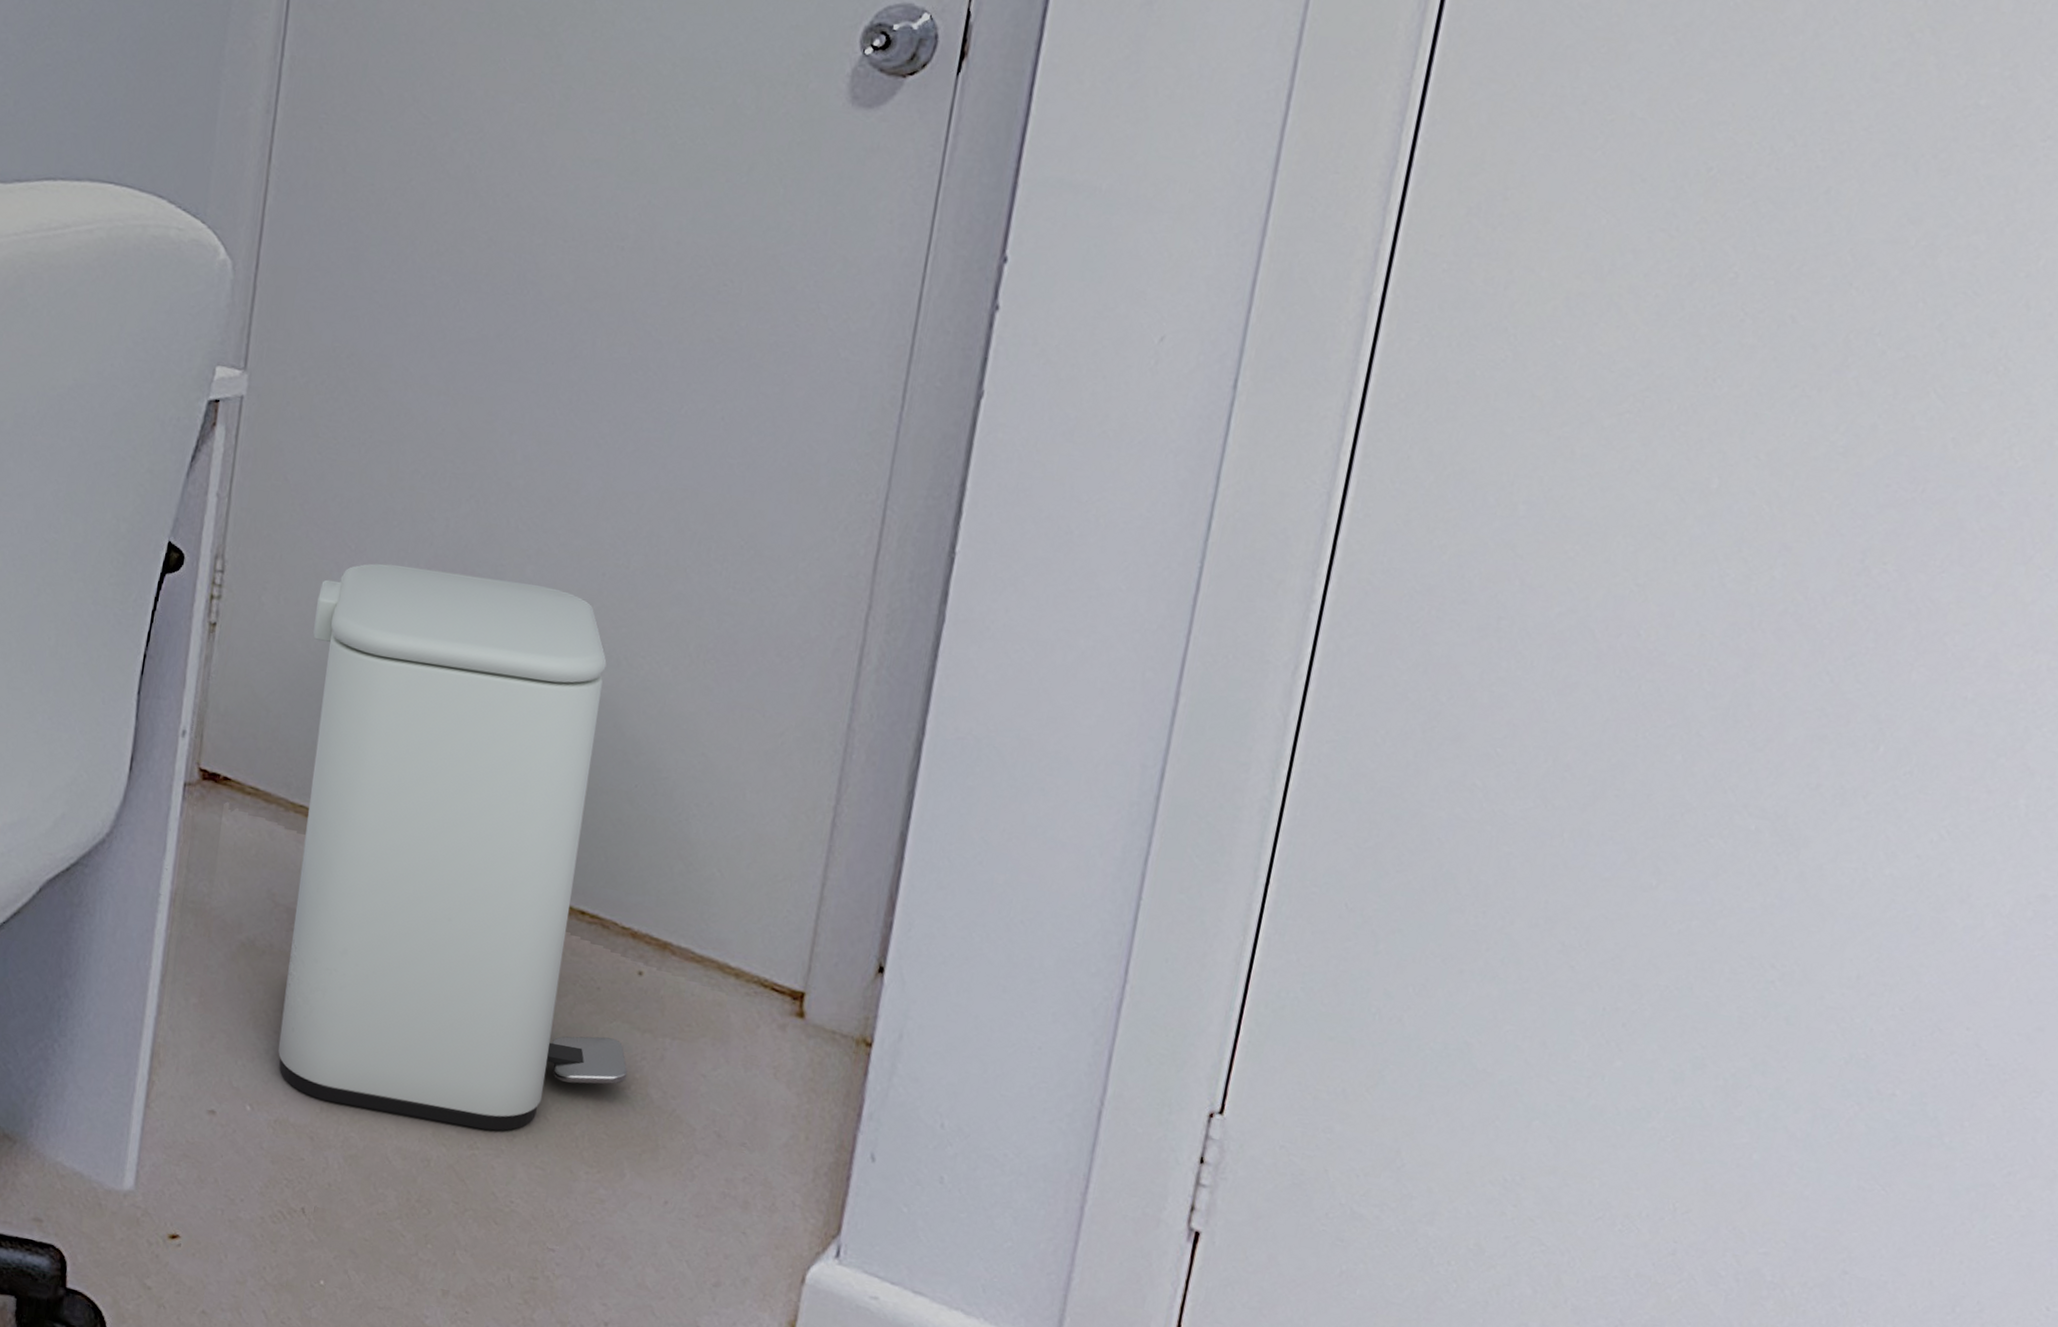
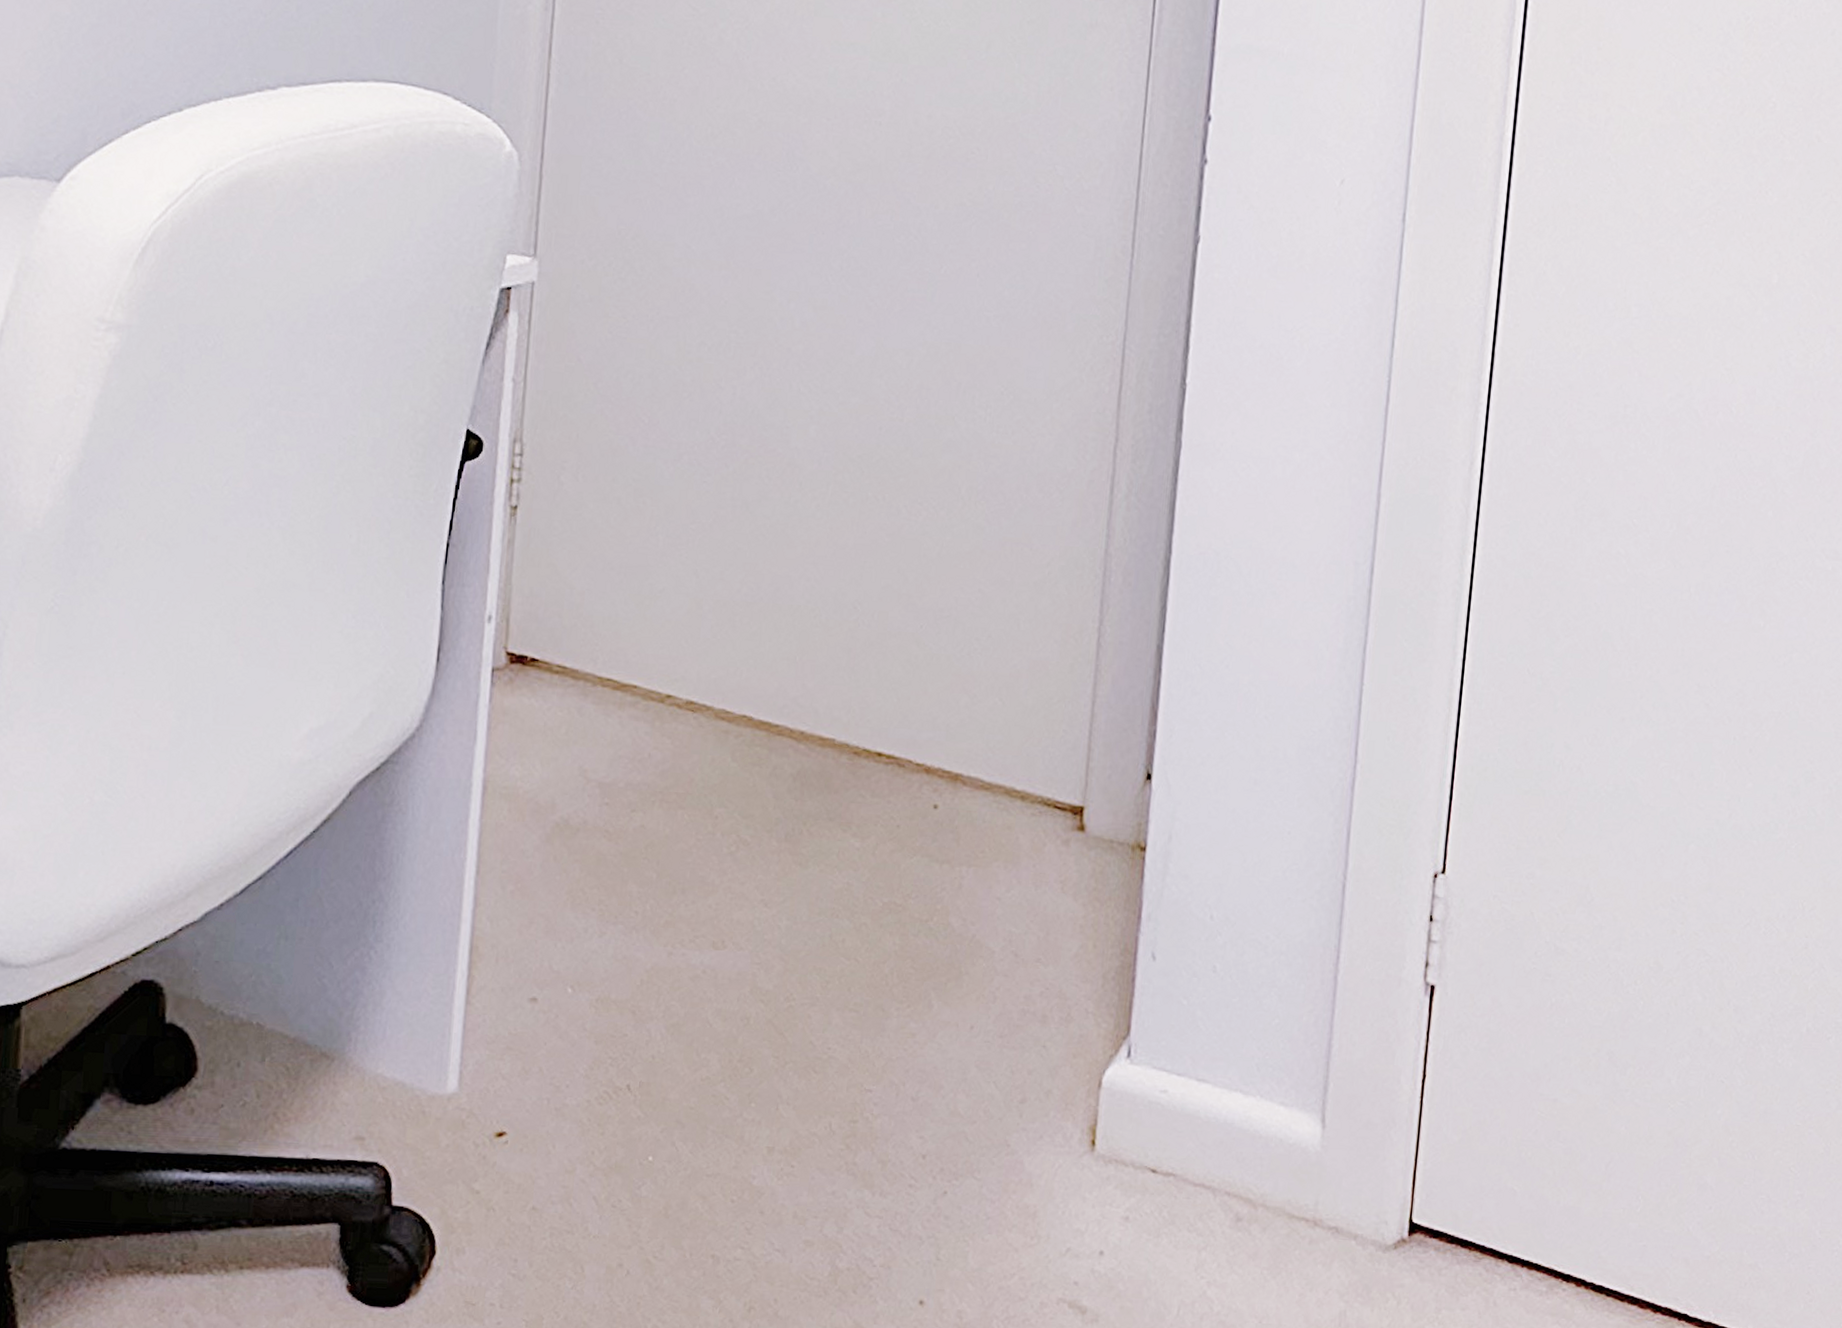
pedal bin: present [277,563,628,1131] -> none [596,434,930,980]

